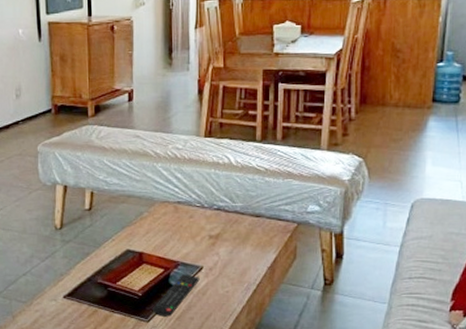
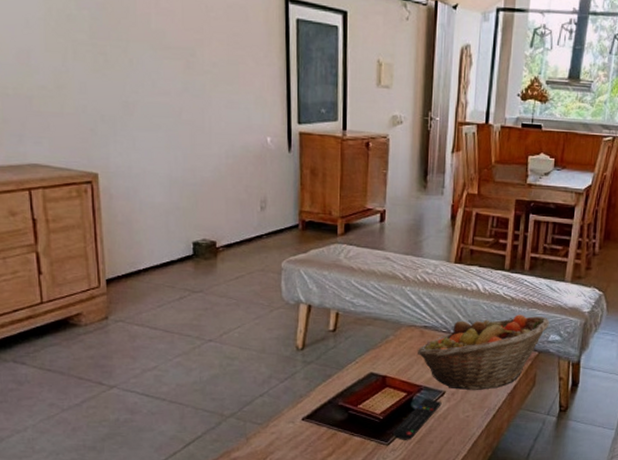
fruit basket: none [171,186,307,264] -> present [417,314,549,390]

